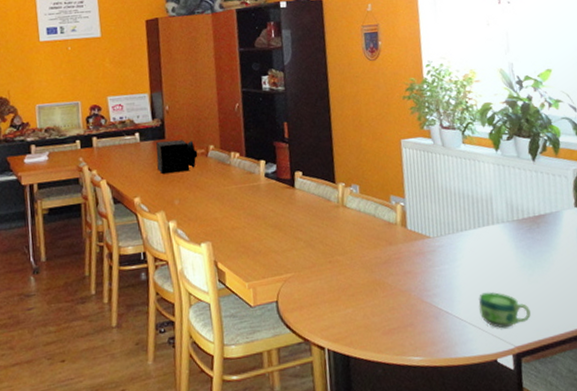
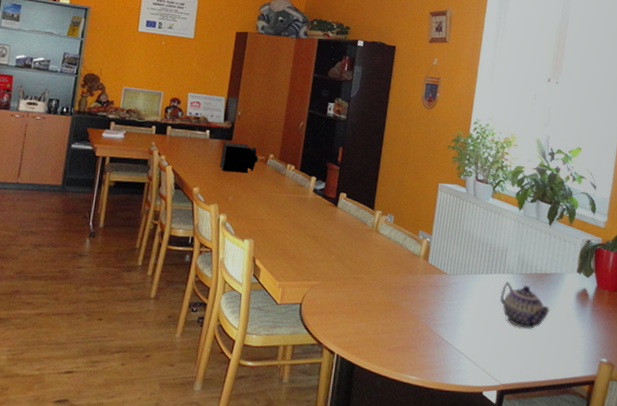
cup: present [479,291,531,329] -> none [476,331,520,366]
teapot: none [494,232,553,281] -> present [500,282,550,329]

